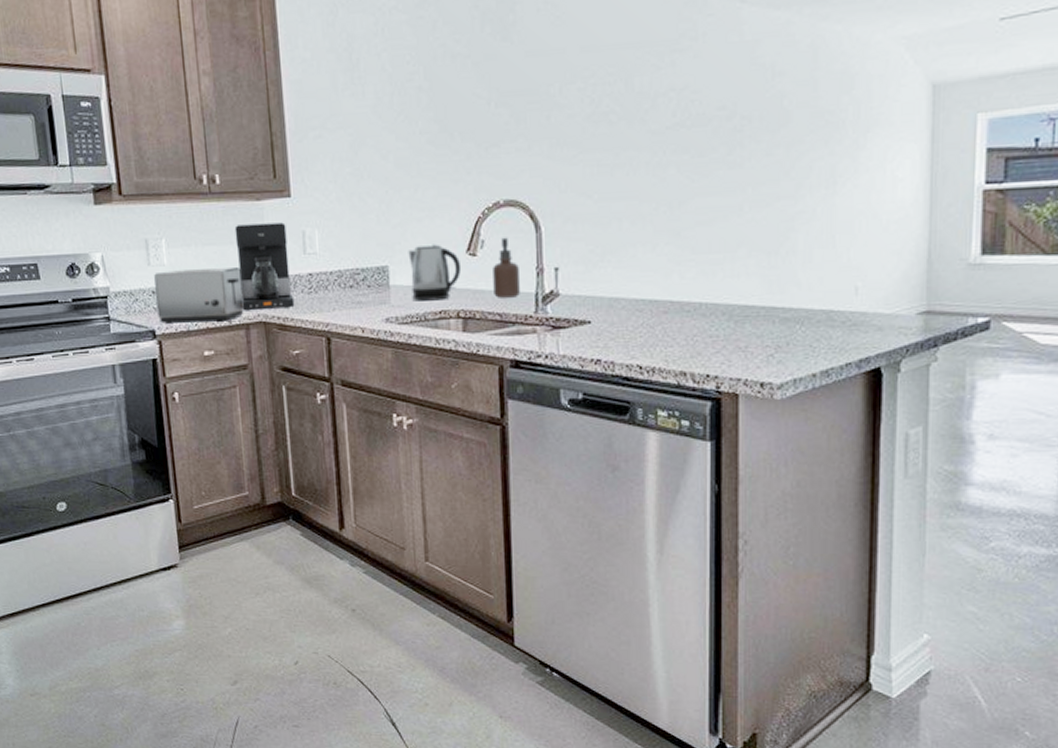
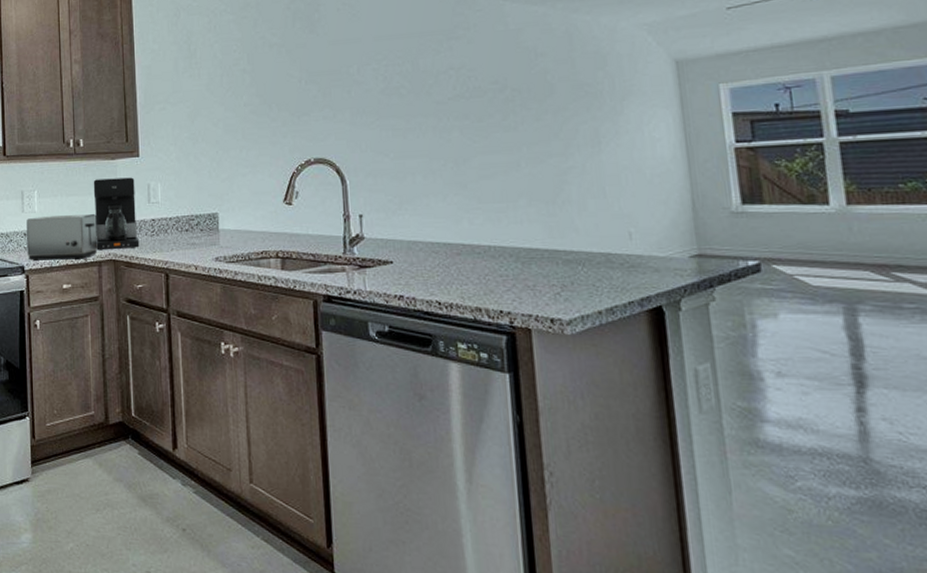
kettle: present [408,244,462,301] -> none [234,194,280,243]
soap dispenser: present [493,237,520,300] -> none [306,189,330,242]

